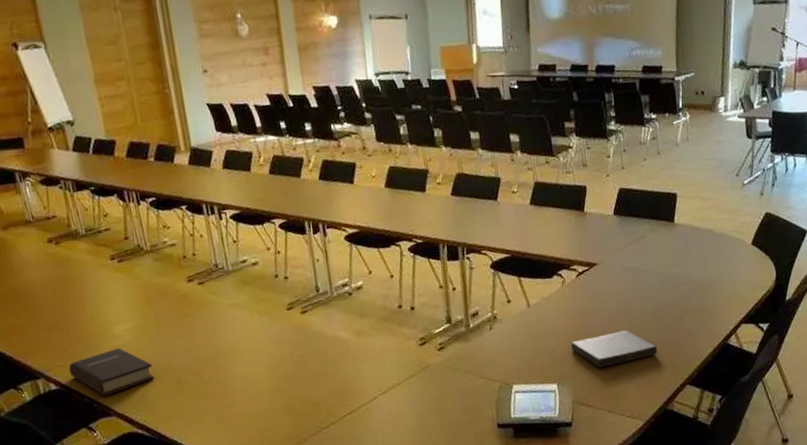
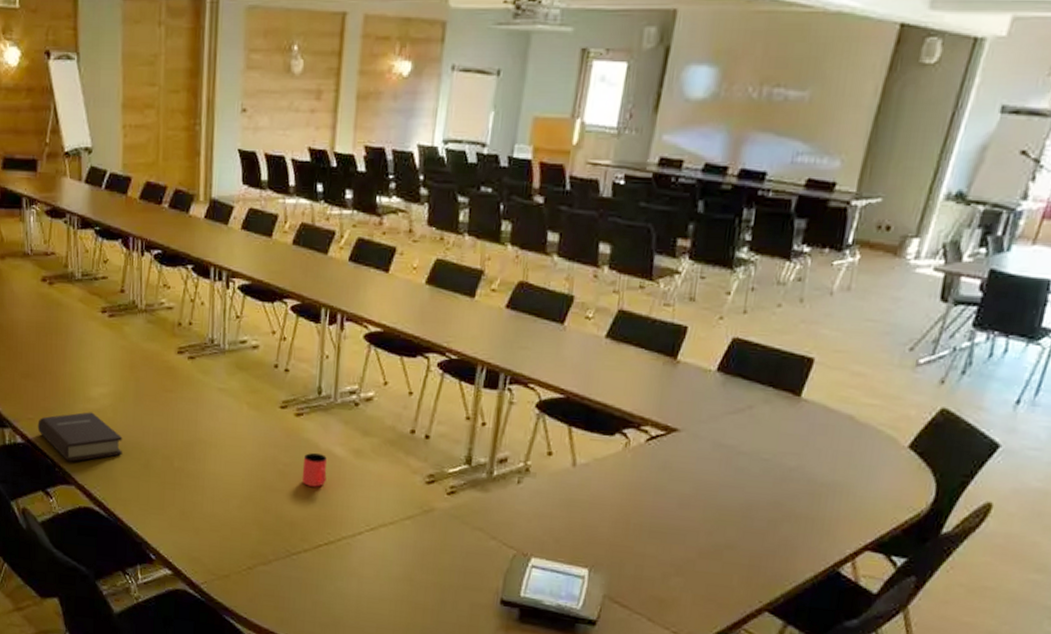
cup: none [315,340,338,370] -> present [301,452,327,487]
book: present [571,330,657,368] -> none [617,521,735,564]

